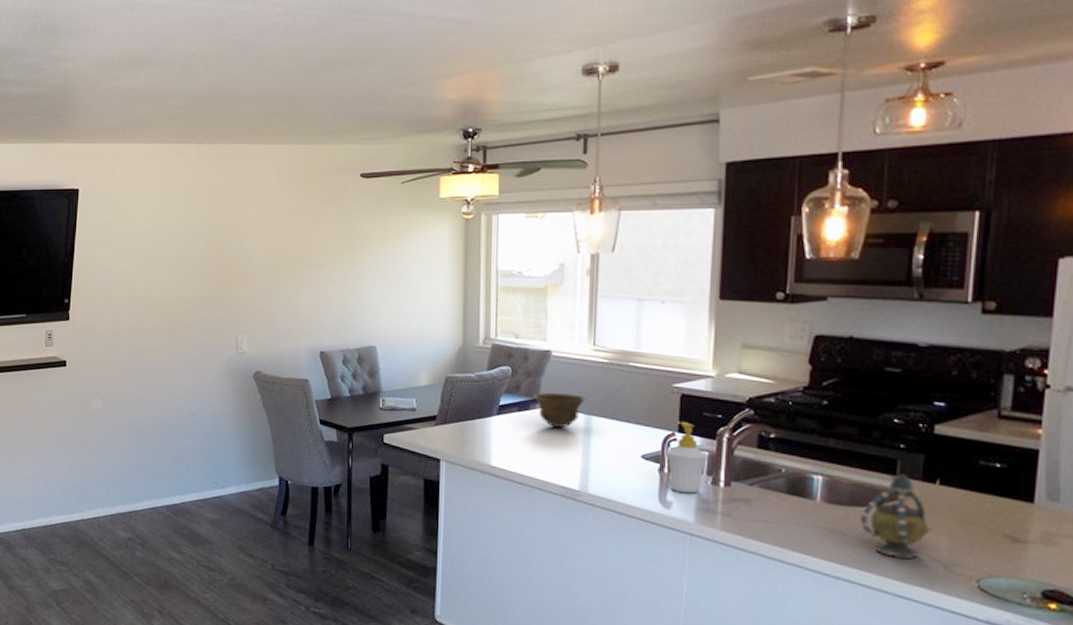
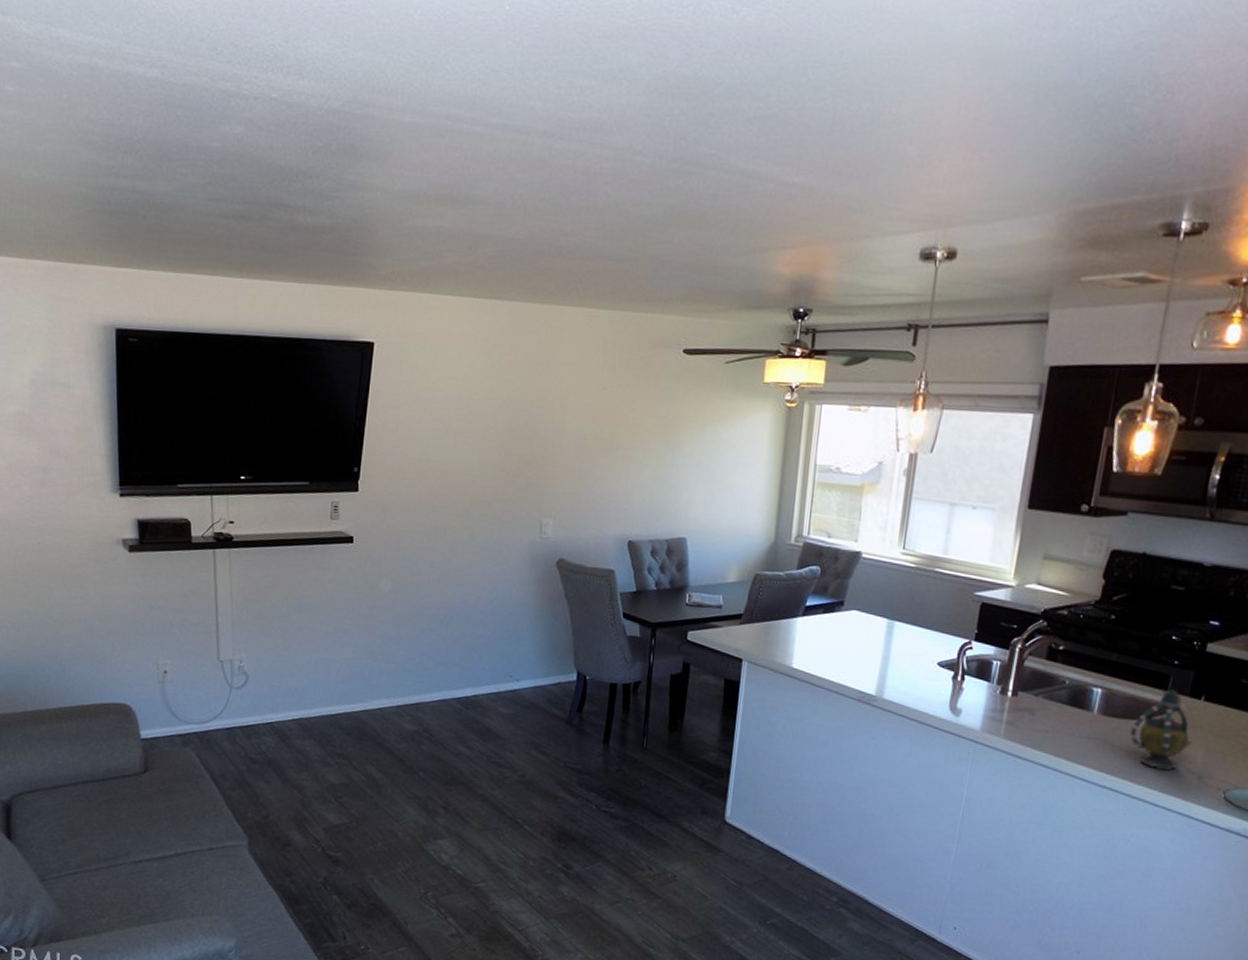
bowl: present [533,392,586,429] -> none [839,594,890,633]
soap bottle: present [666,422,709,494] -> none [960,631,1001,702]

